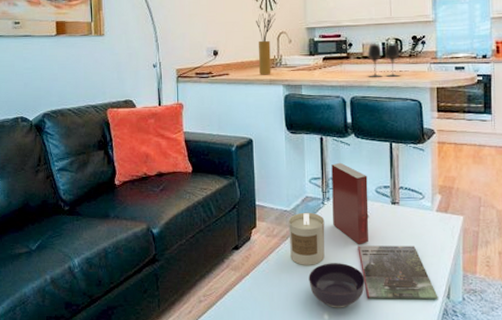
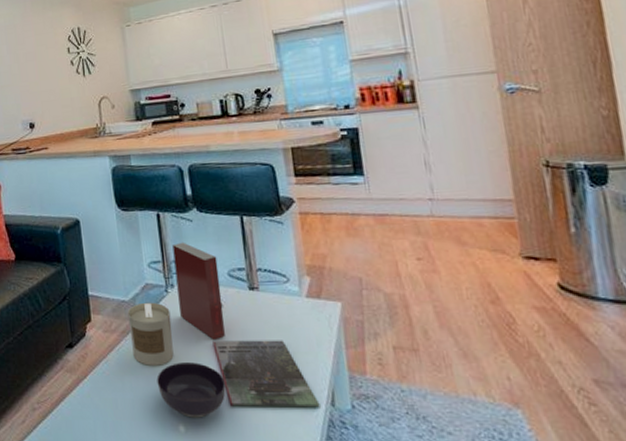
vase: present [256,12,276,75] -> none [73,76,95,147]
wine glass: present [367,43,401,77] -> none [203,99,246,141]

